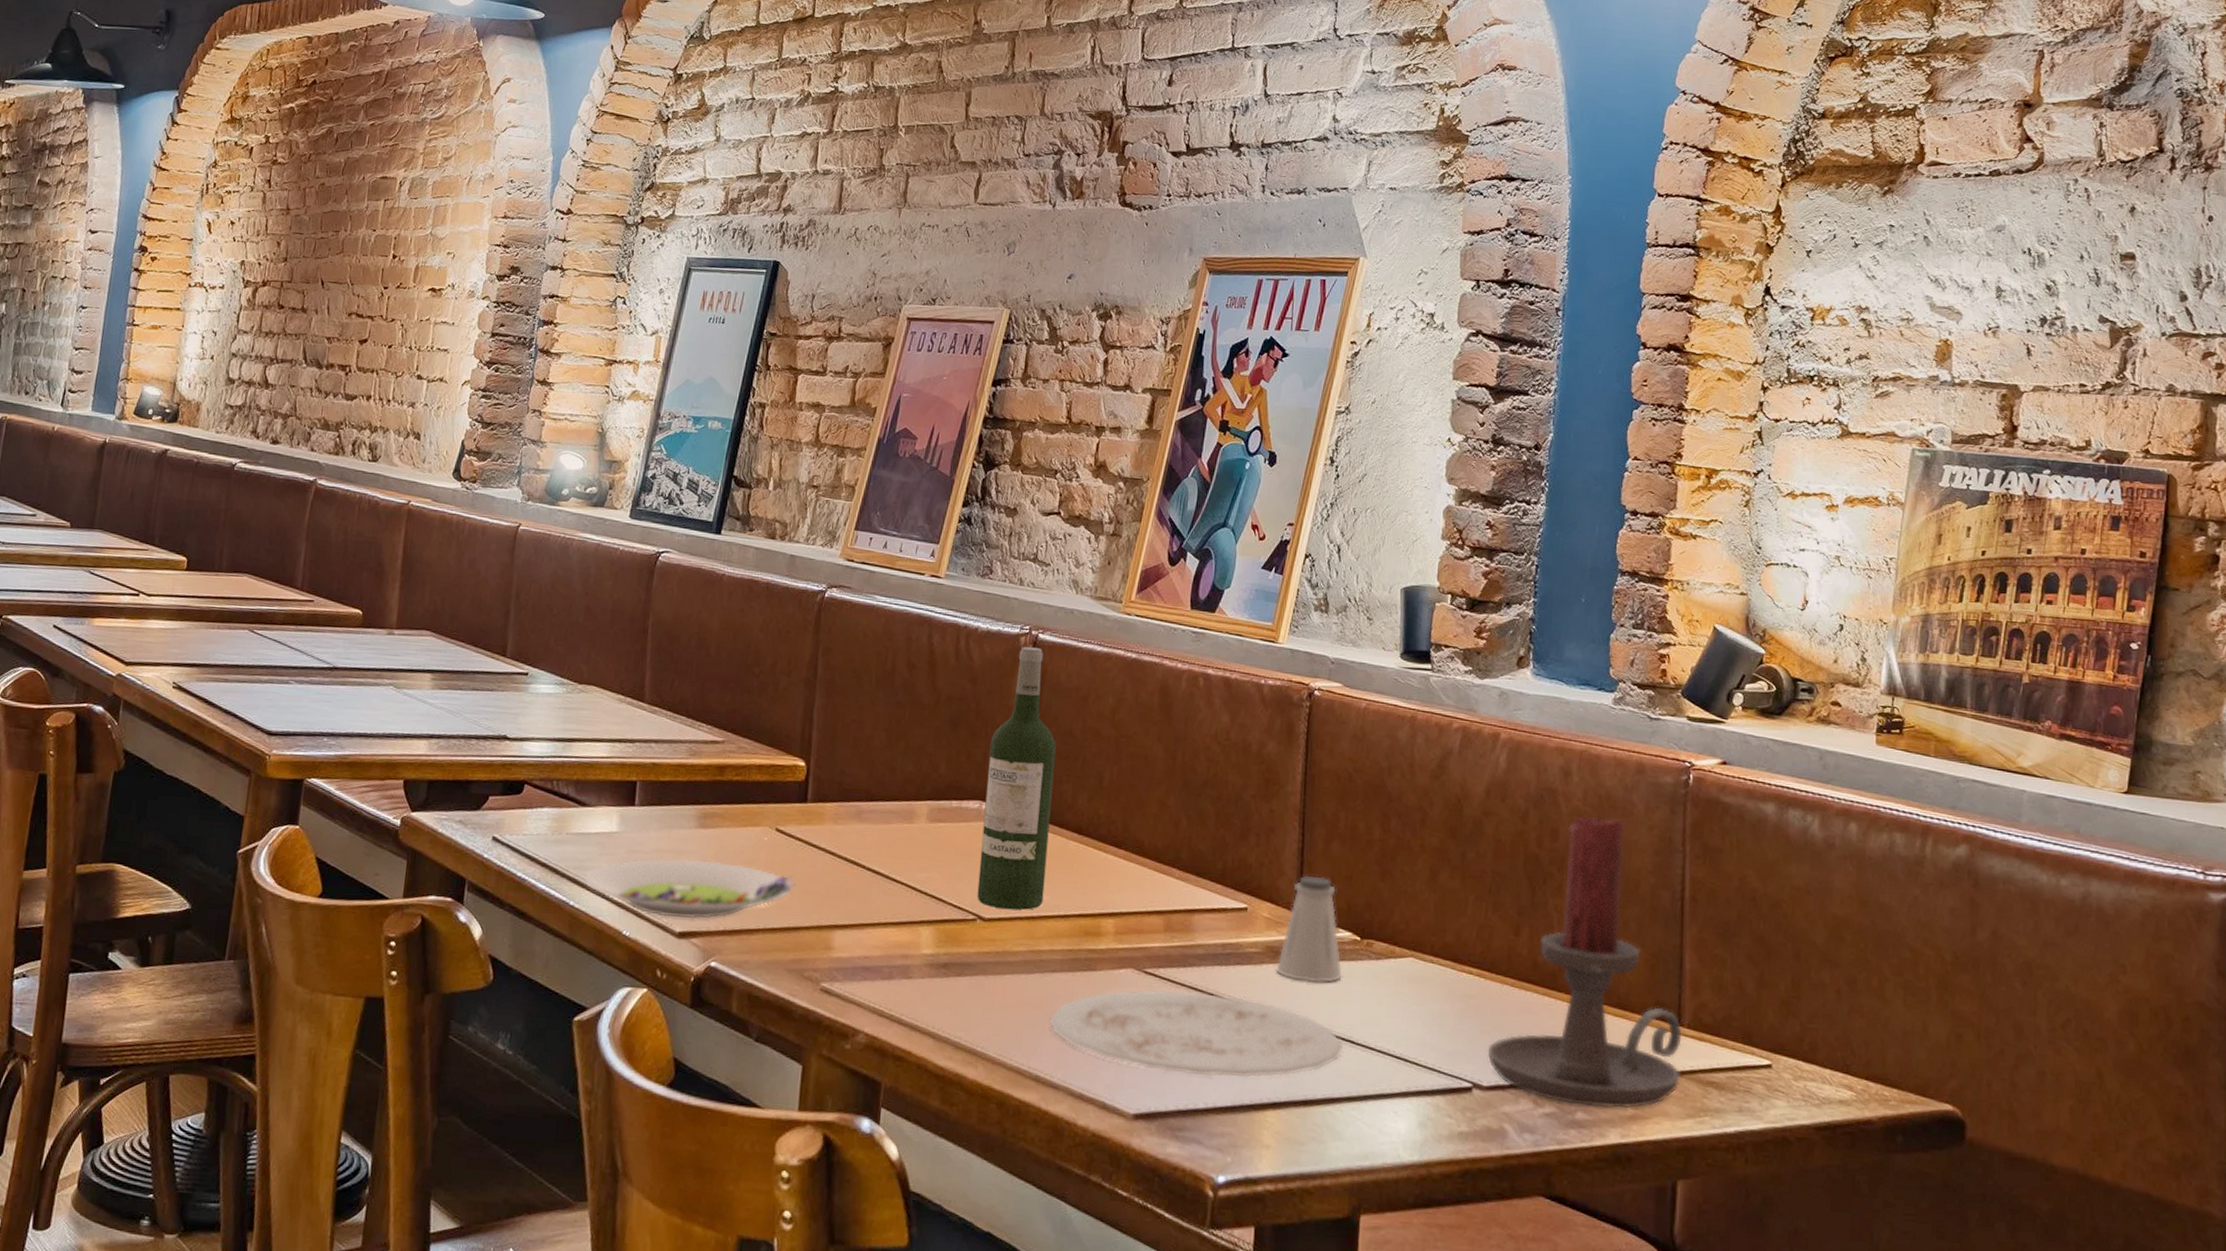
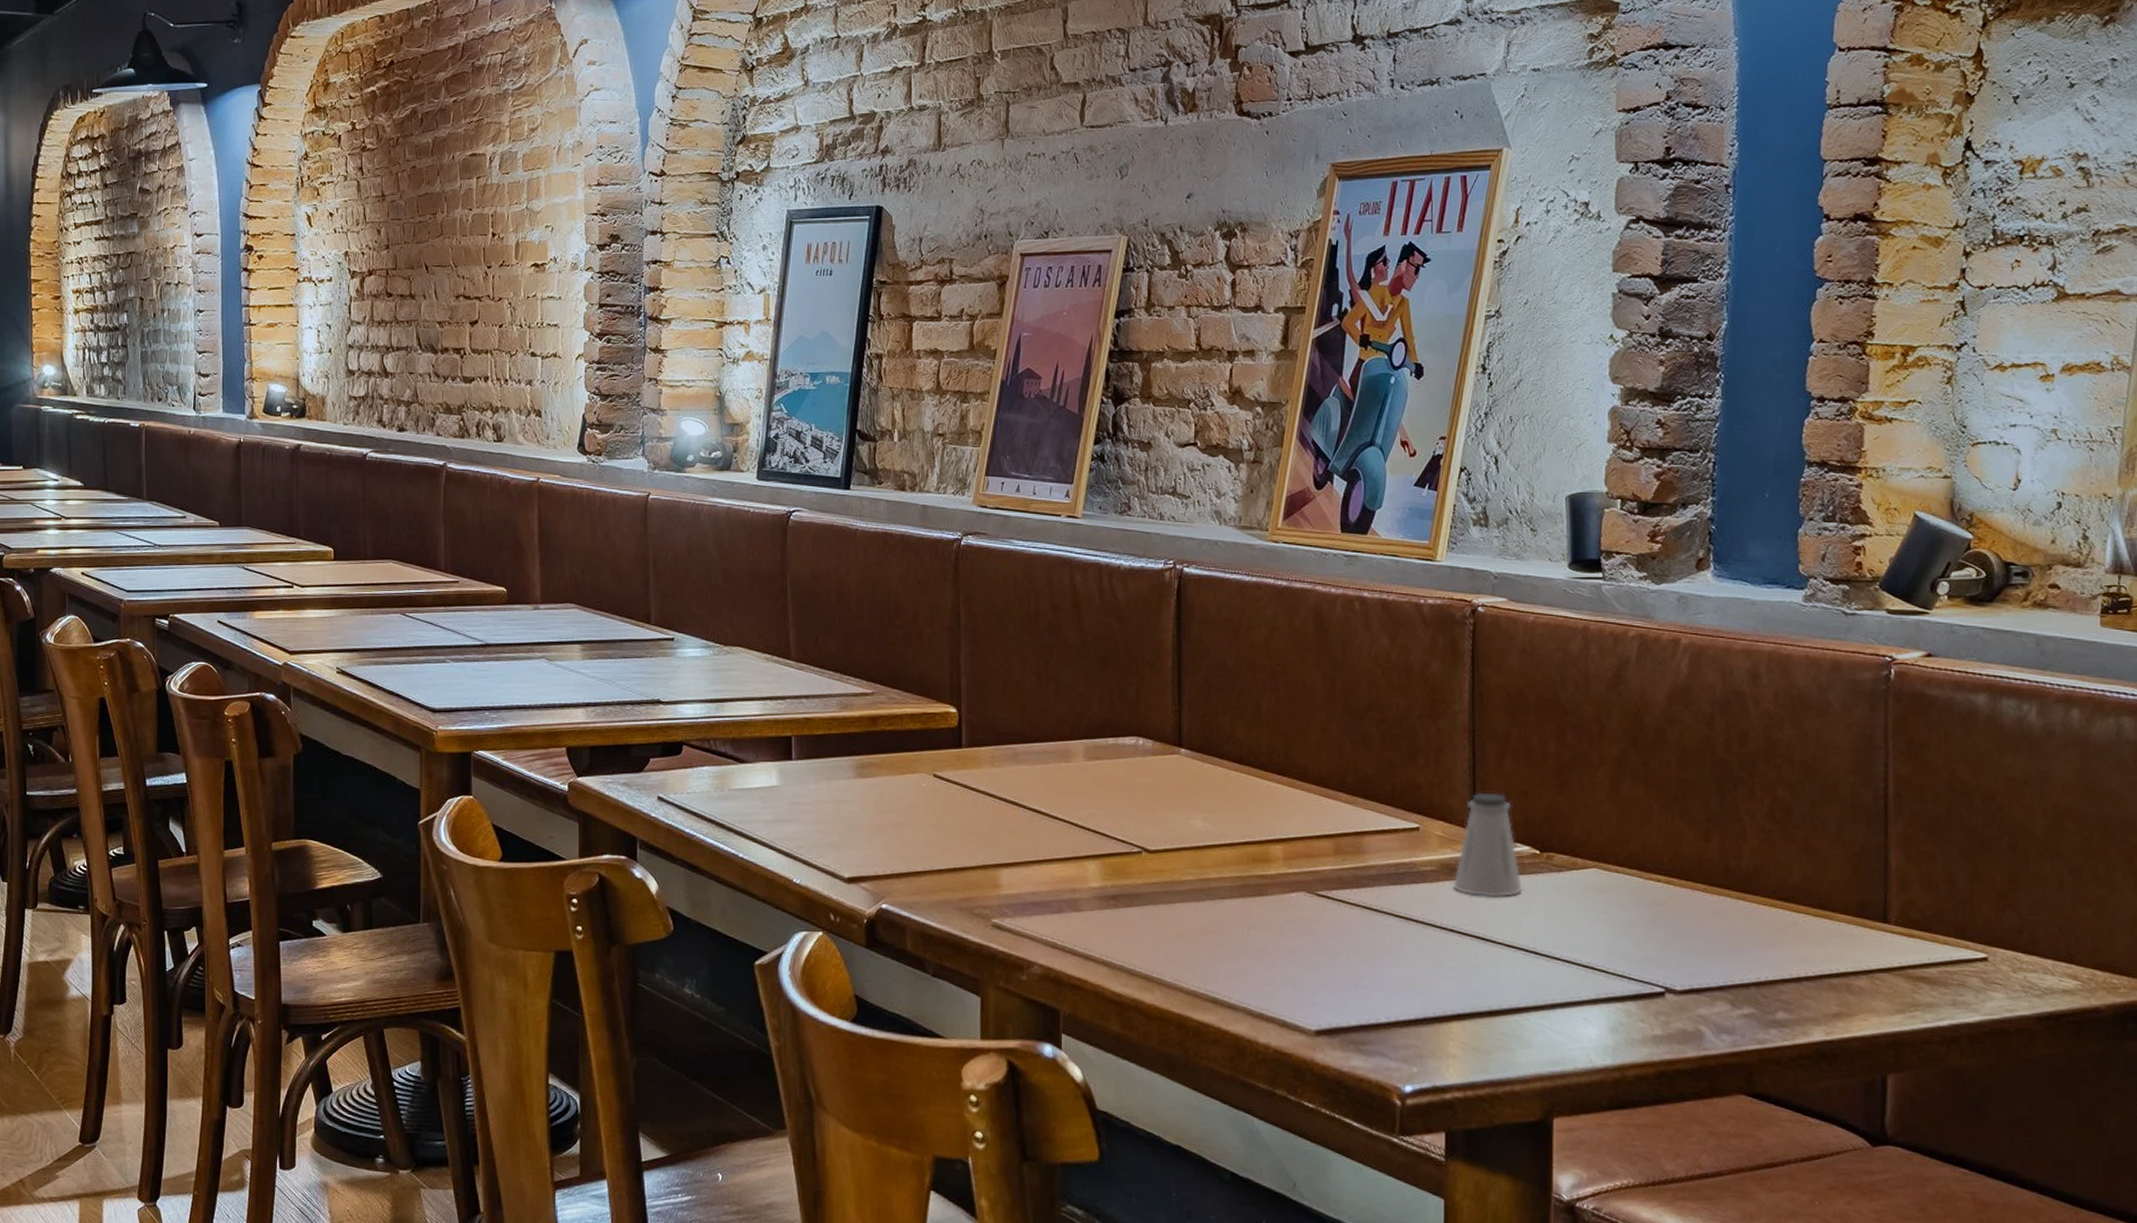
salad plate: present [582,858,796,919] -> none [749,808,958,865]
wine bottle: present [977,647,1057,910] -> none [1140,582,1210,841]
plate: present [1049,989,1344,1078] -> none [1223,911,1528,992]
candle holder: present [1487,815,1682,1109] -> none [1679,716,1889,1007]

